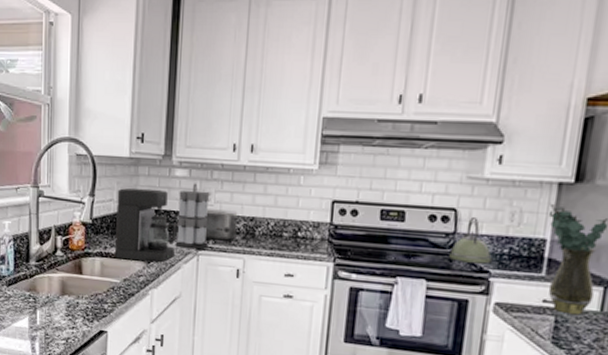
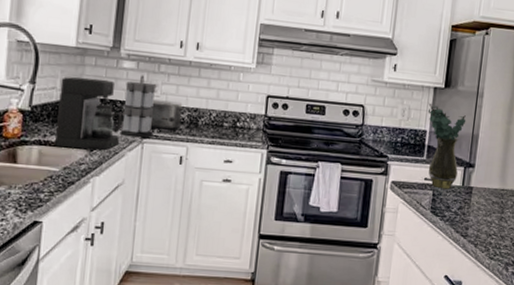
kettle: present [449,217,492,264] -> none [358,112,389,150]

